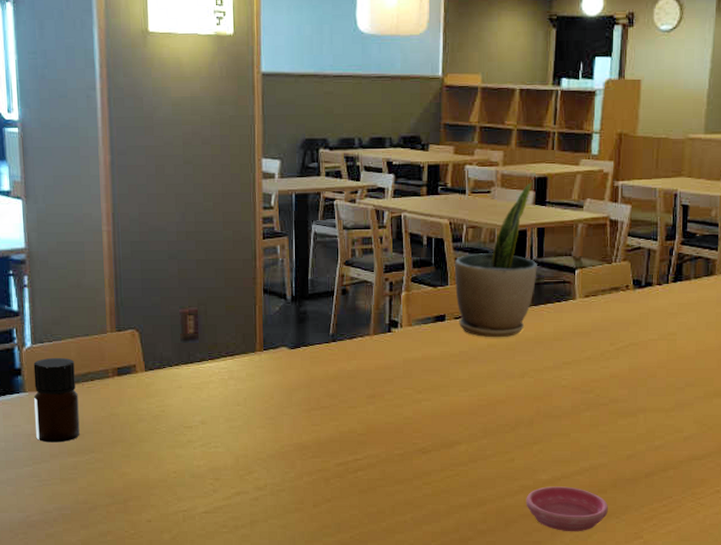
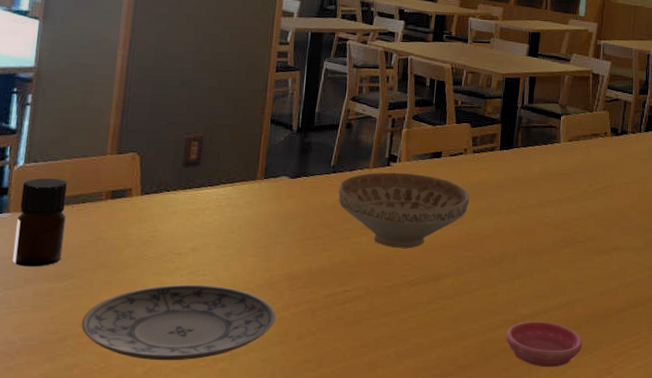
plate: none [107,456,290,528] -> present [81,284,276,361]
decorative bowl: none [340,338,479,416] -> present [338,172,470,249]
potted plant: present [454,182,537,338] -> none [452,36,528,176]

